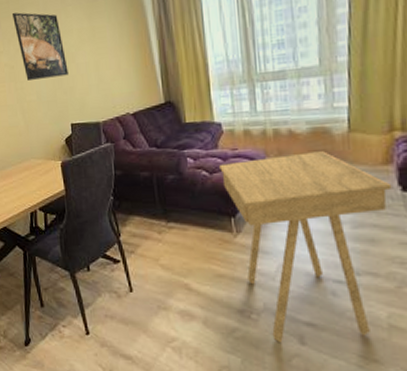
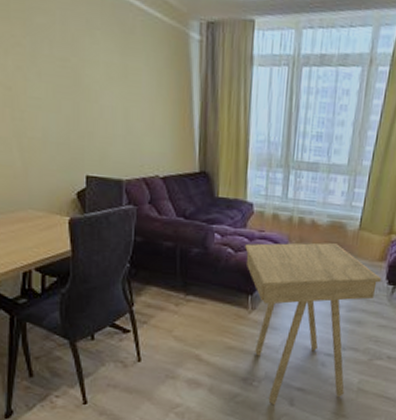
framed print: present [11,12,69,80] -> none [12,15,88,117]

